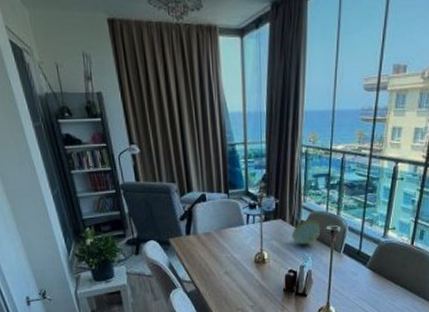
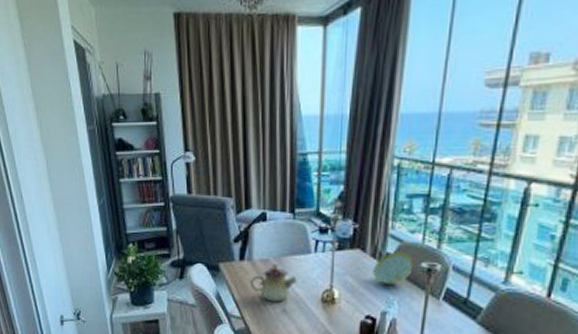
teapot: none [197,235,235,267] -> present [250,263,297,302]

